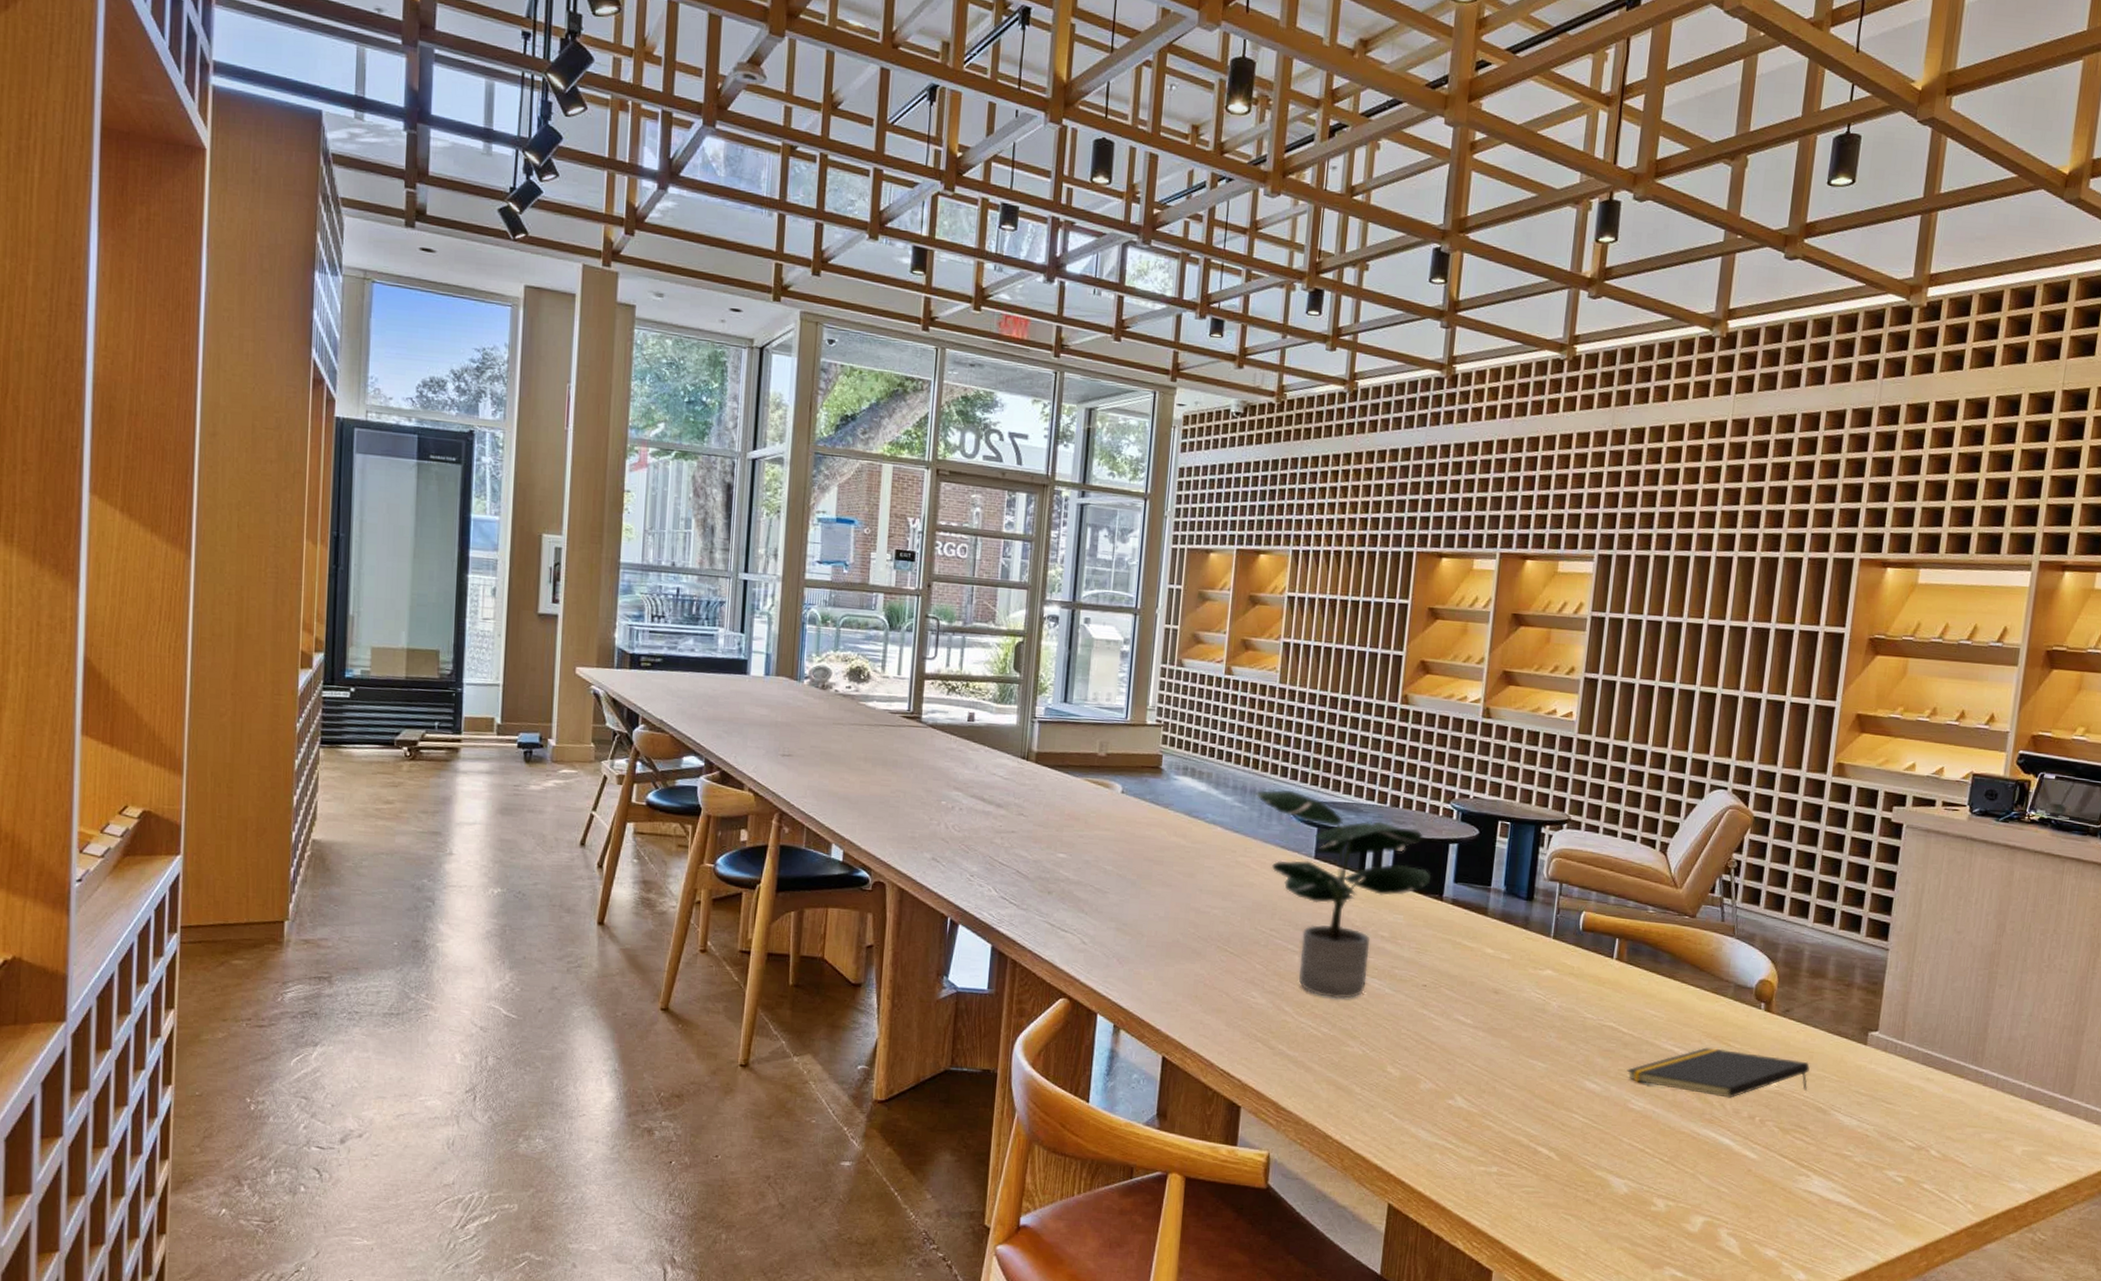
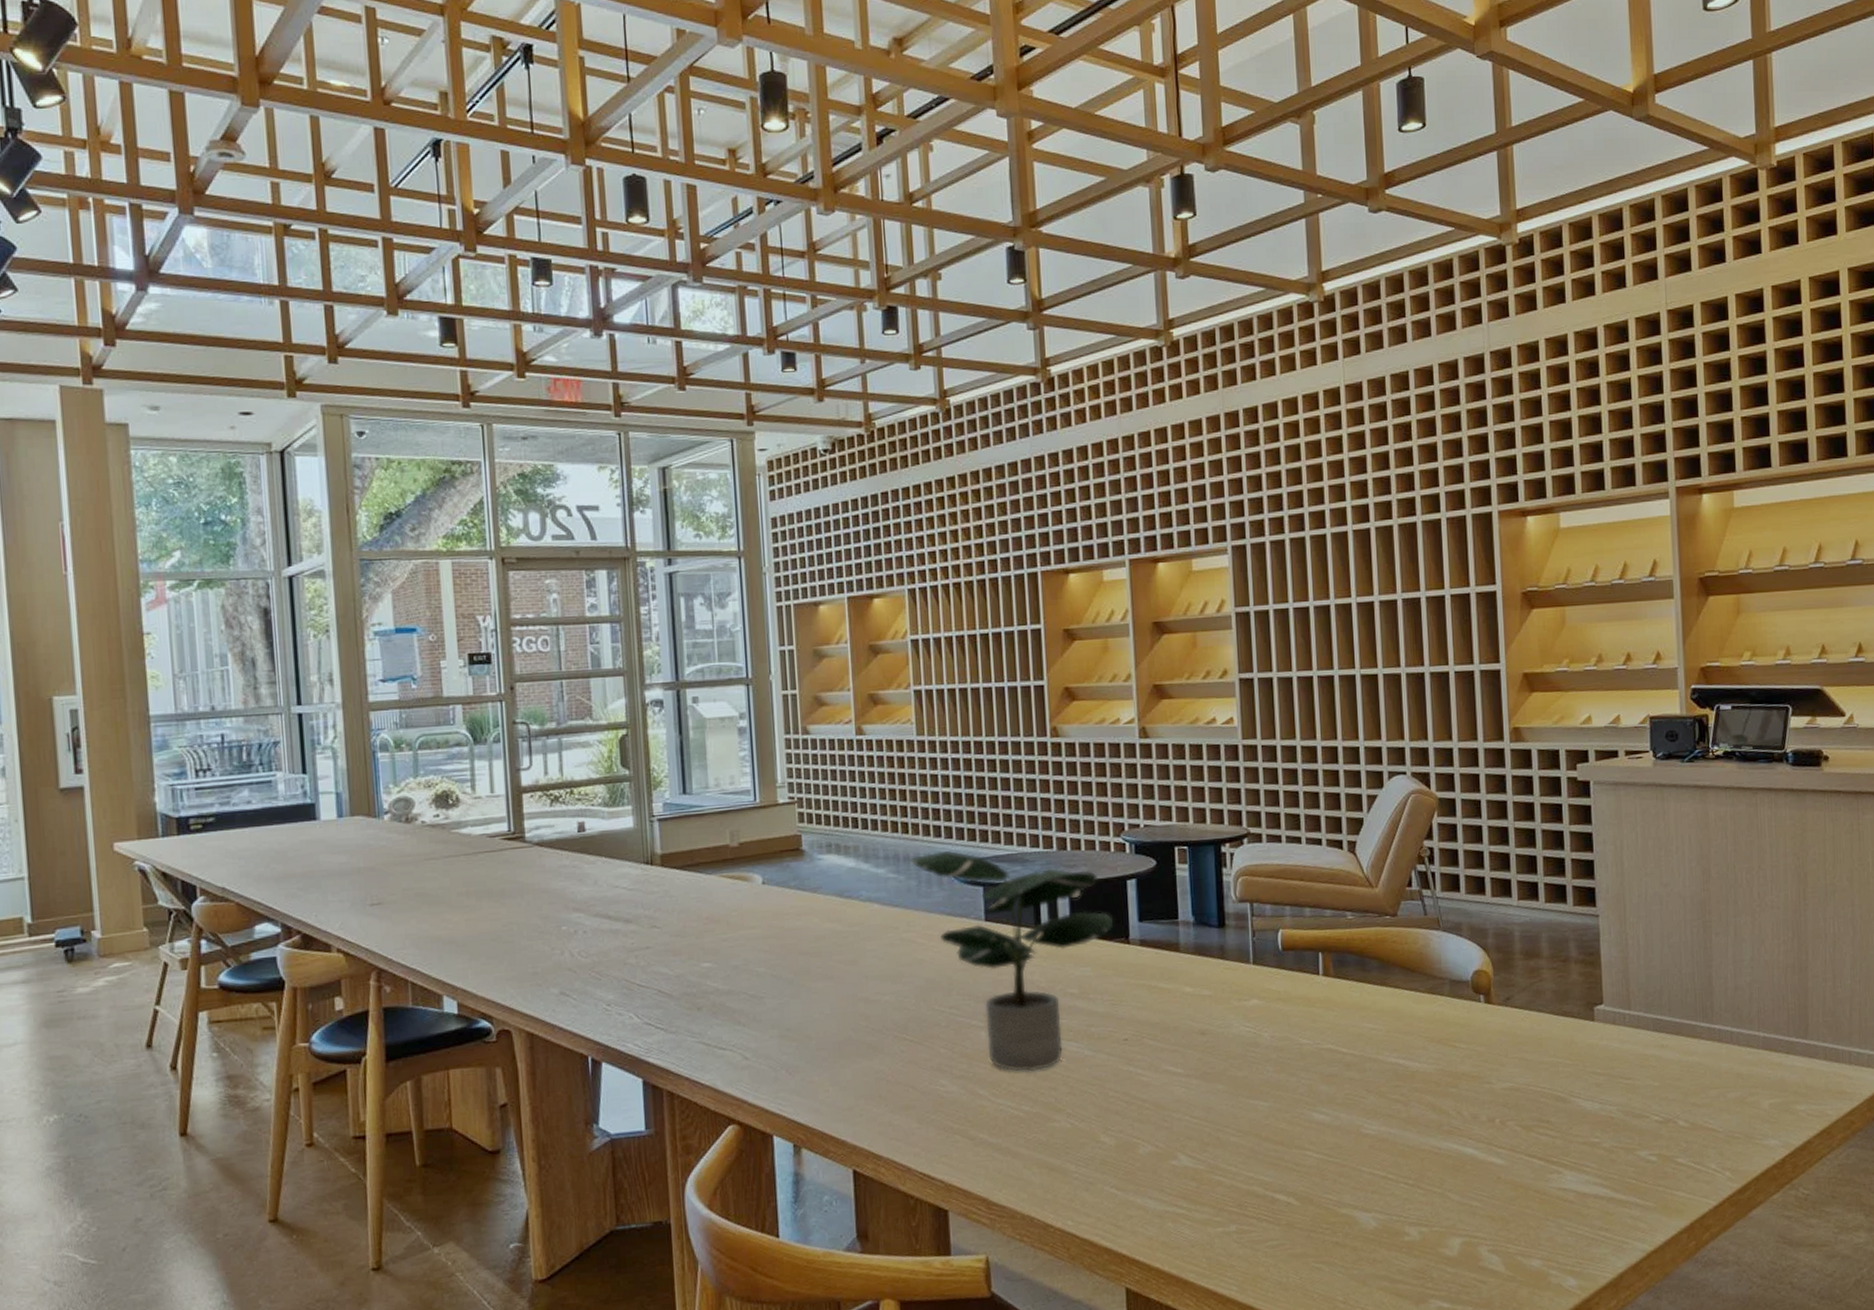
notepad: present [1626,1047,1810,1098] -> none [1354,1049,1544,1105]

